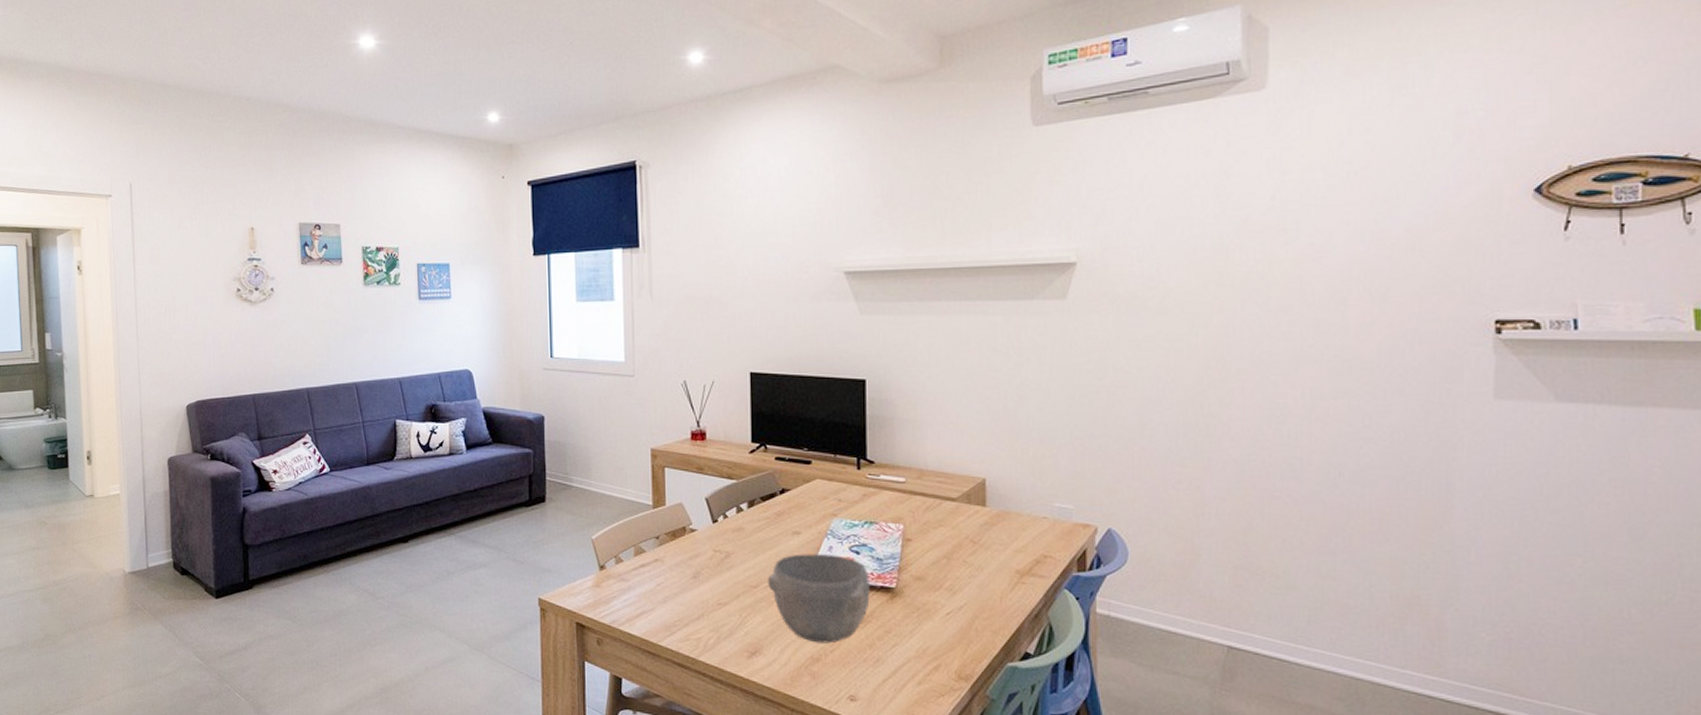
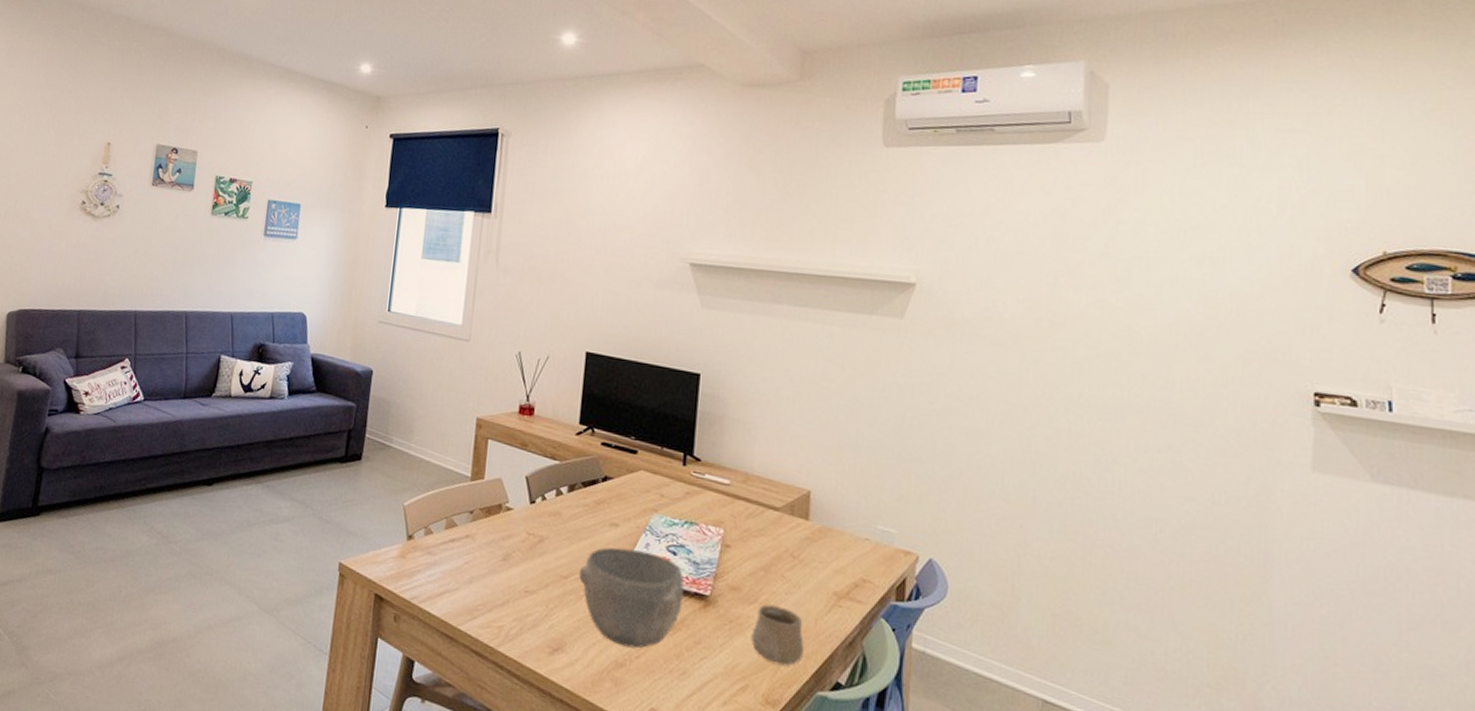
cup: none [939,589,991,643] -> present [751,604,804,665]

